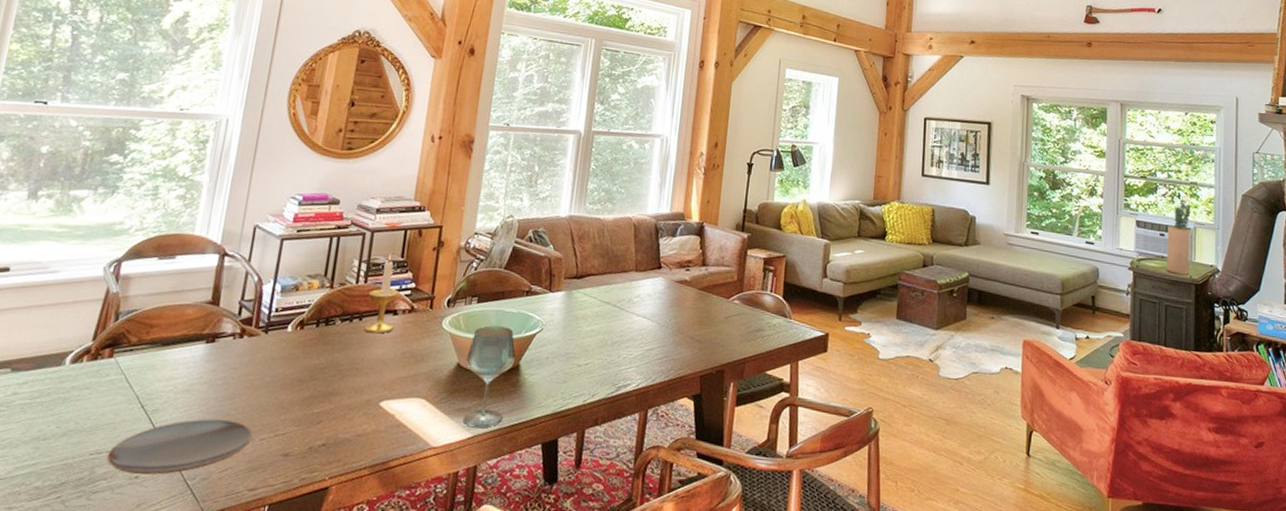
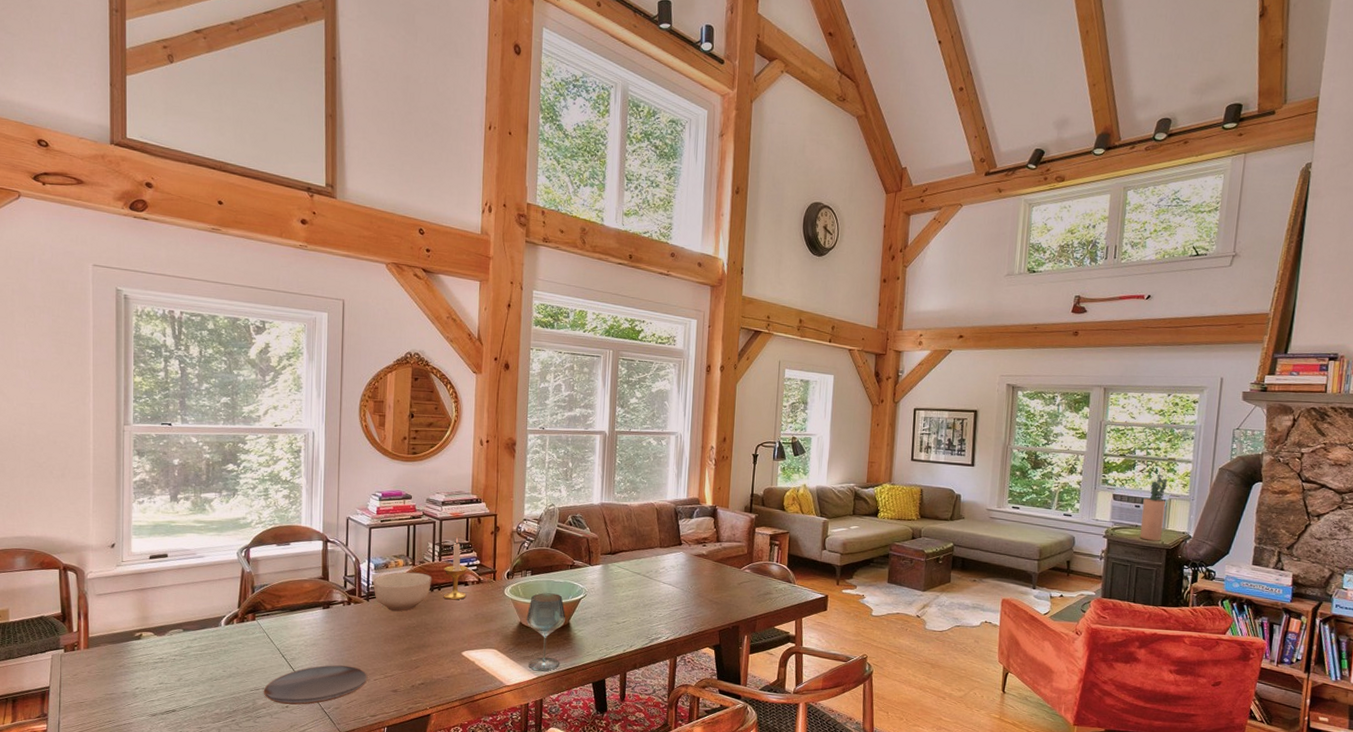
bowl: none [276,296,354,347] -> present [373,572,433,611]

